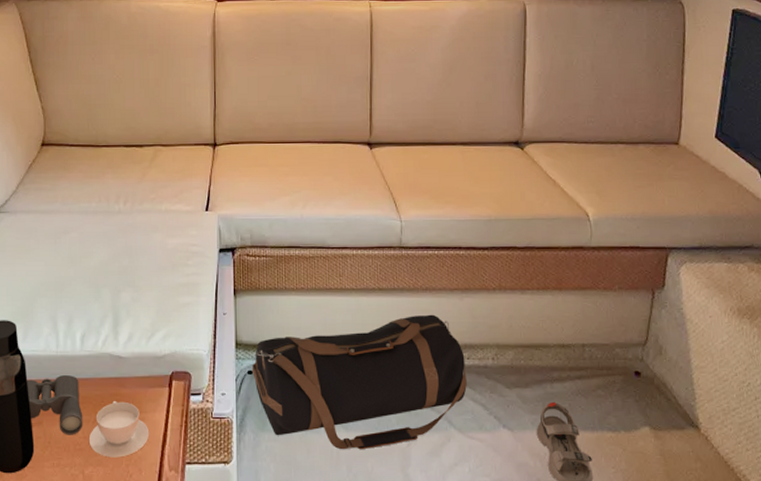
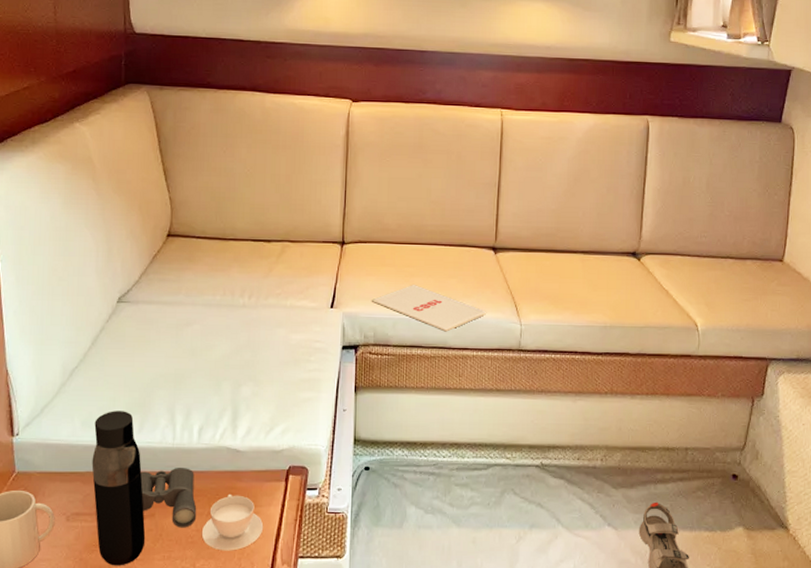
magazine: none [247,183,365,231] -> present [372,284,487,332]
duffel bag: present [251,314,467,450] -> none [368,416,576,546]

